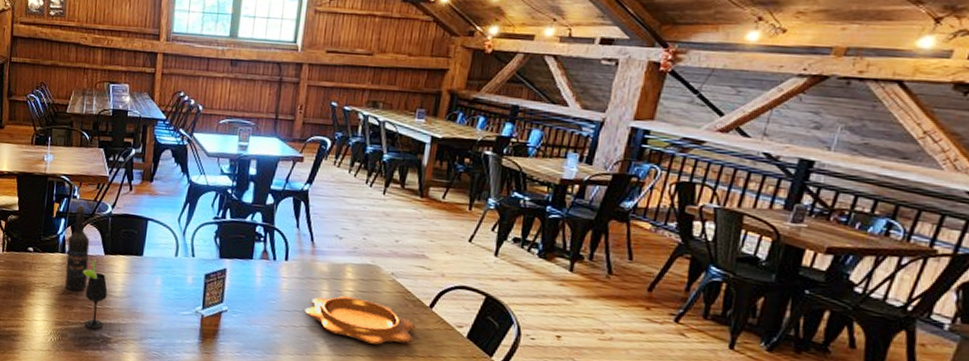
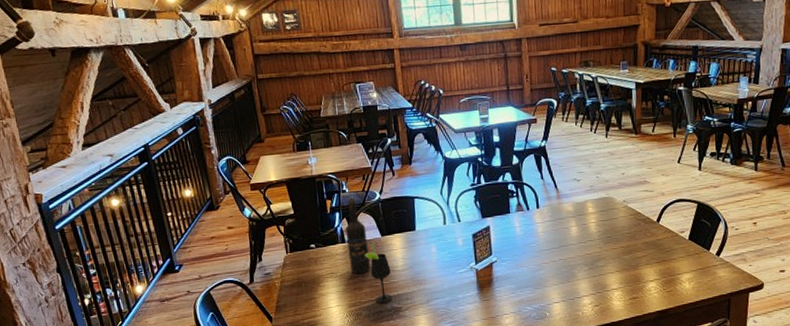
decorative bowl: present [304,295,416,345] -> none [560,226,649,262]

